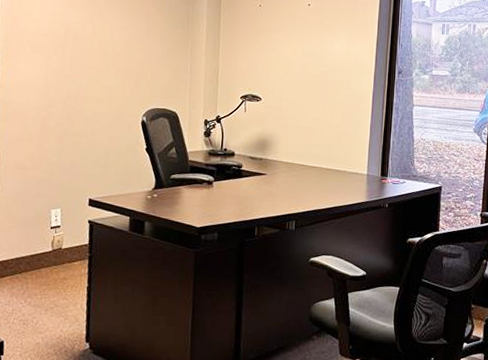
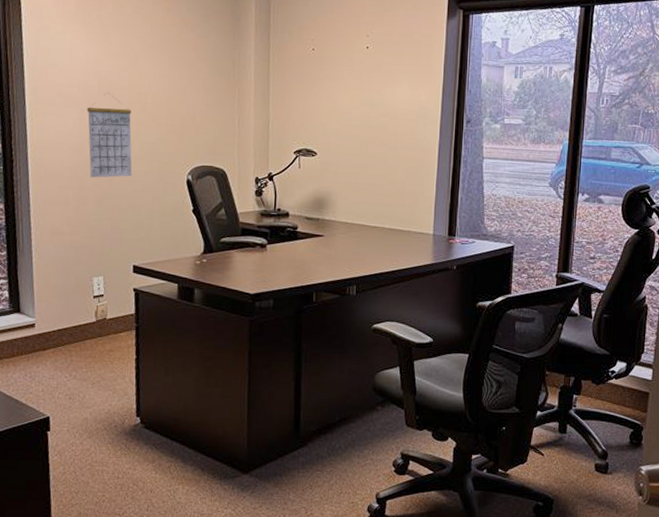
calendar: none [53,41,94,118] -> present [87,93,132,178]

